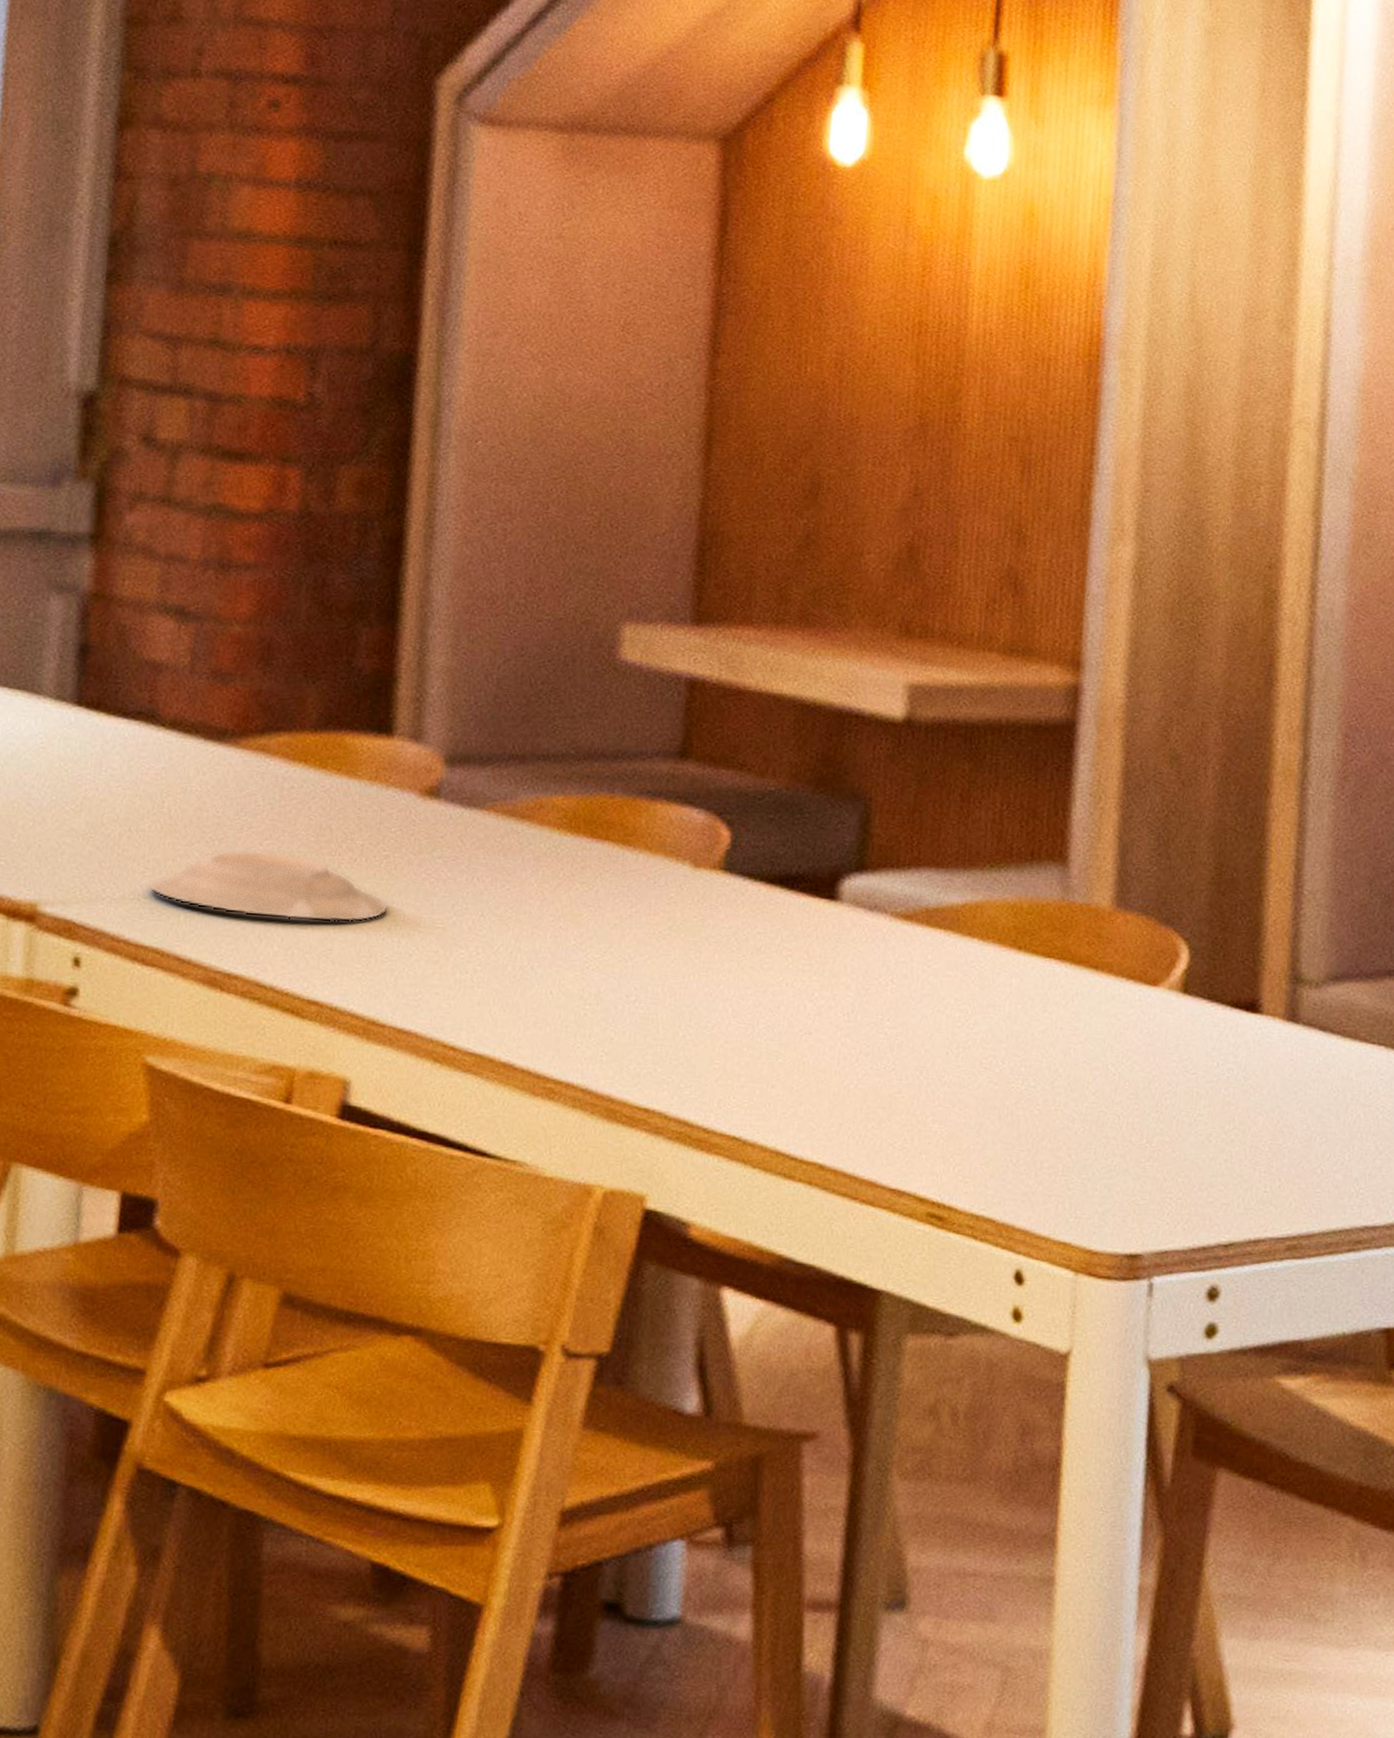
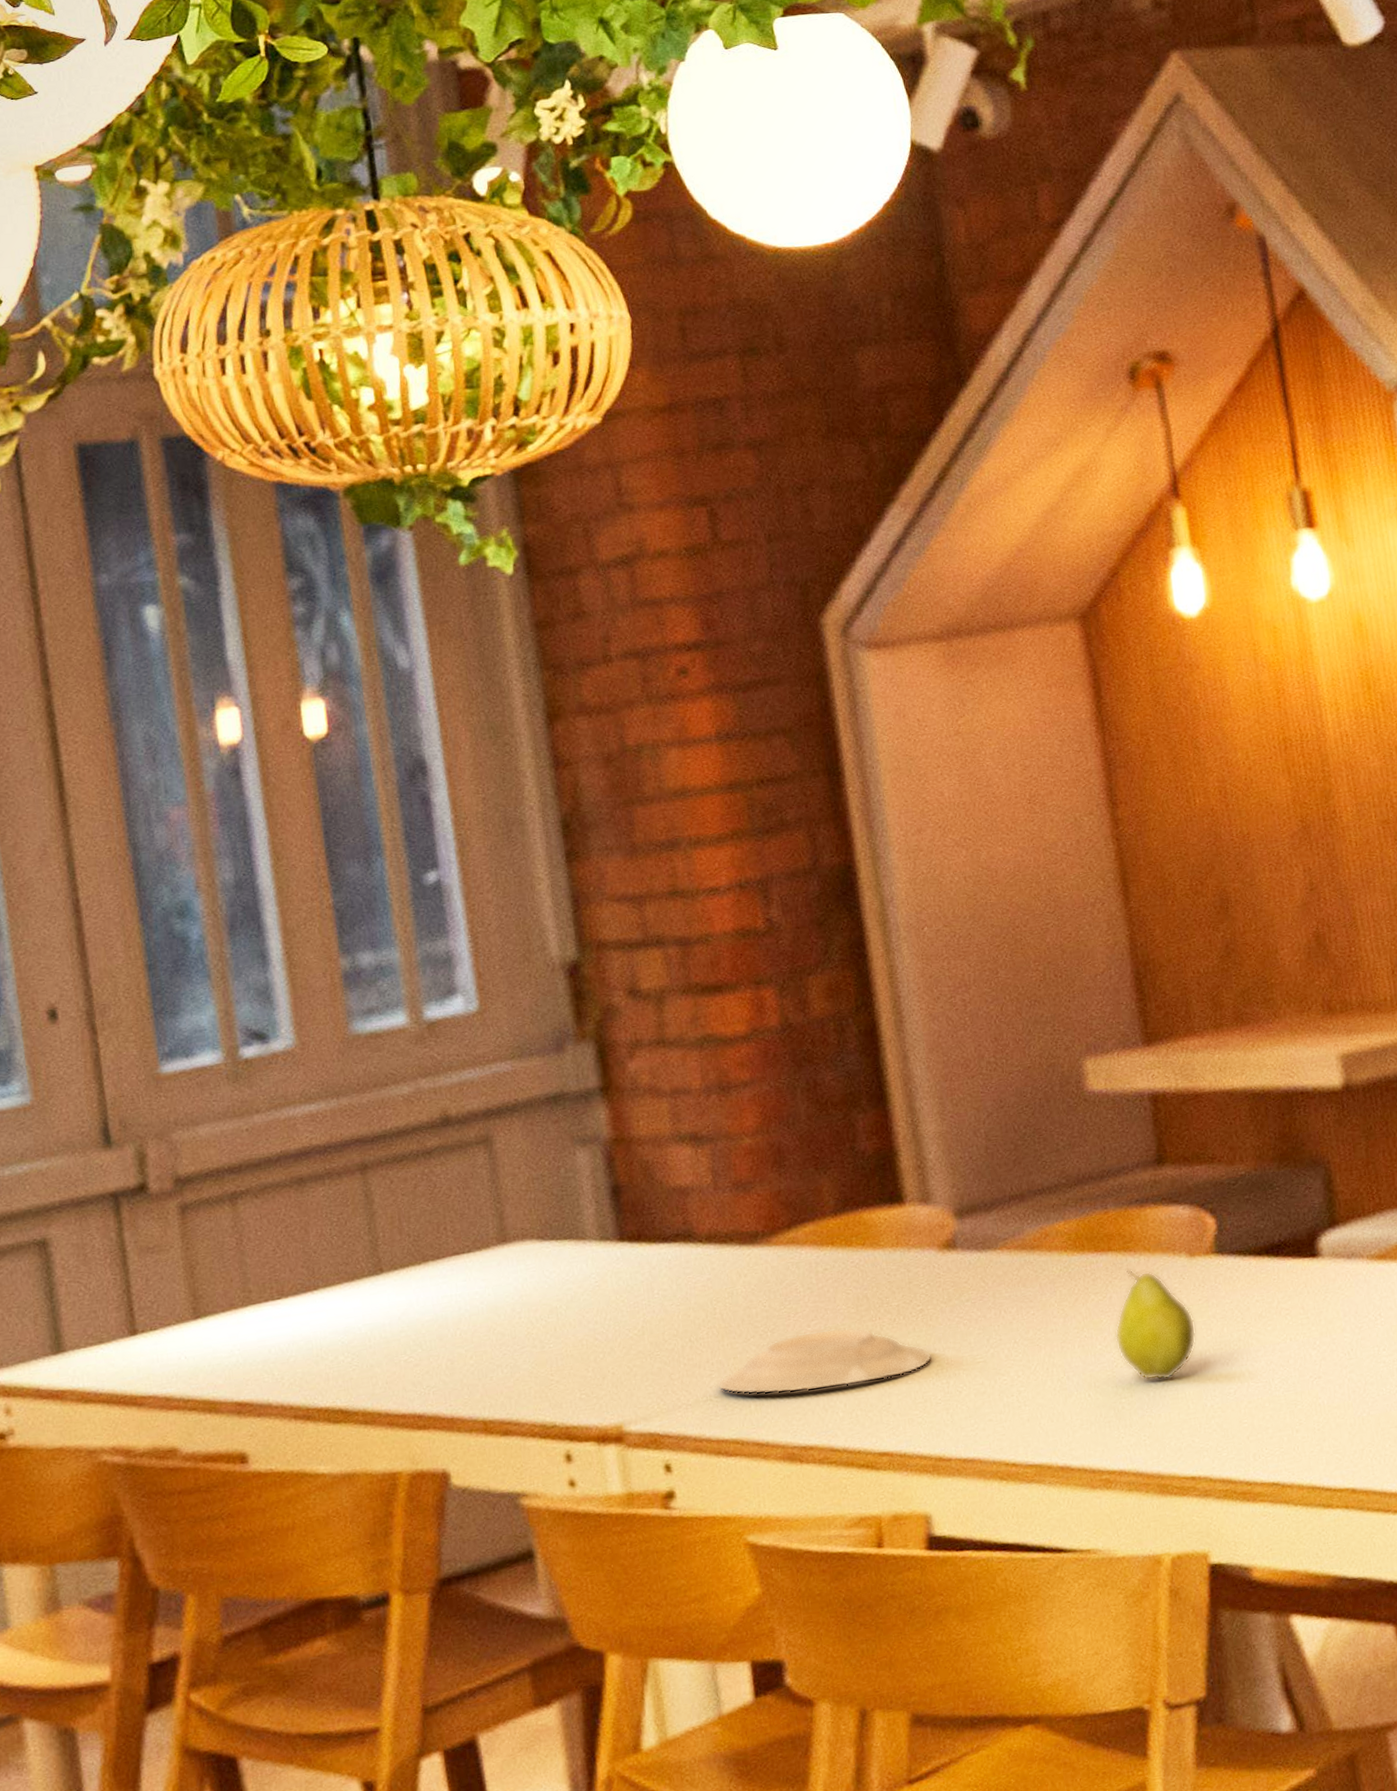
fruit: none [592,865,685,997] -> present [1115,1269,1197,1381]

